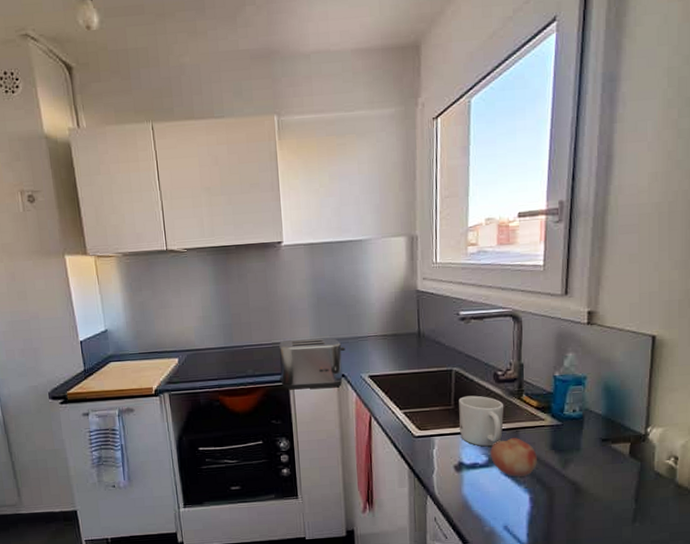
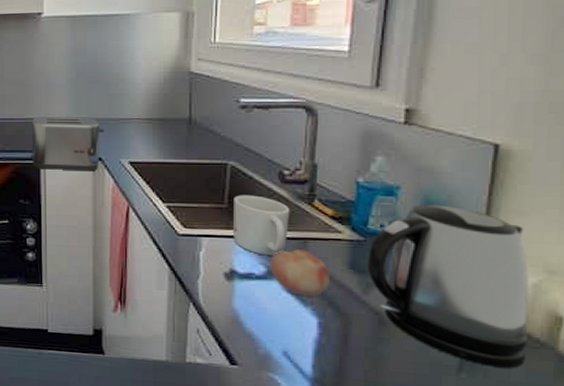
kettle: none [564,388,680,515] -> present [366,204,530,369]

